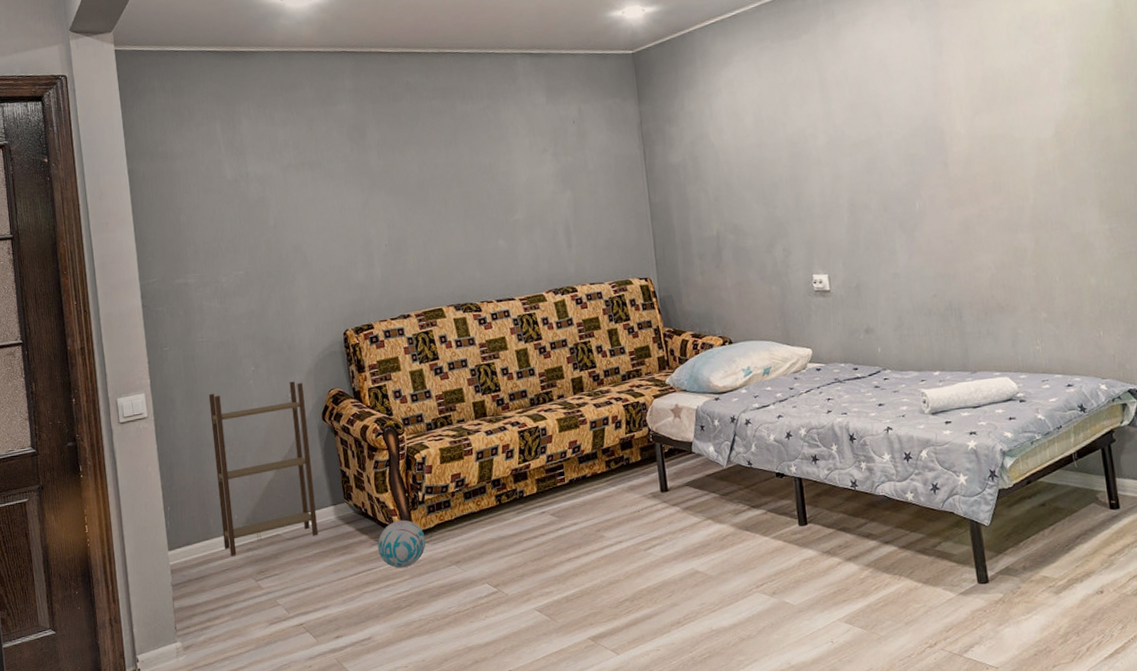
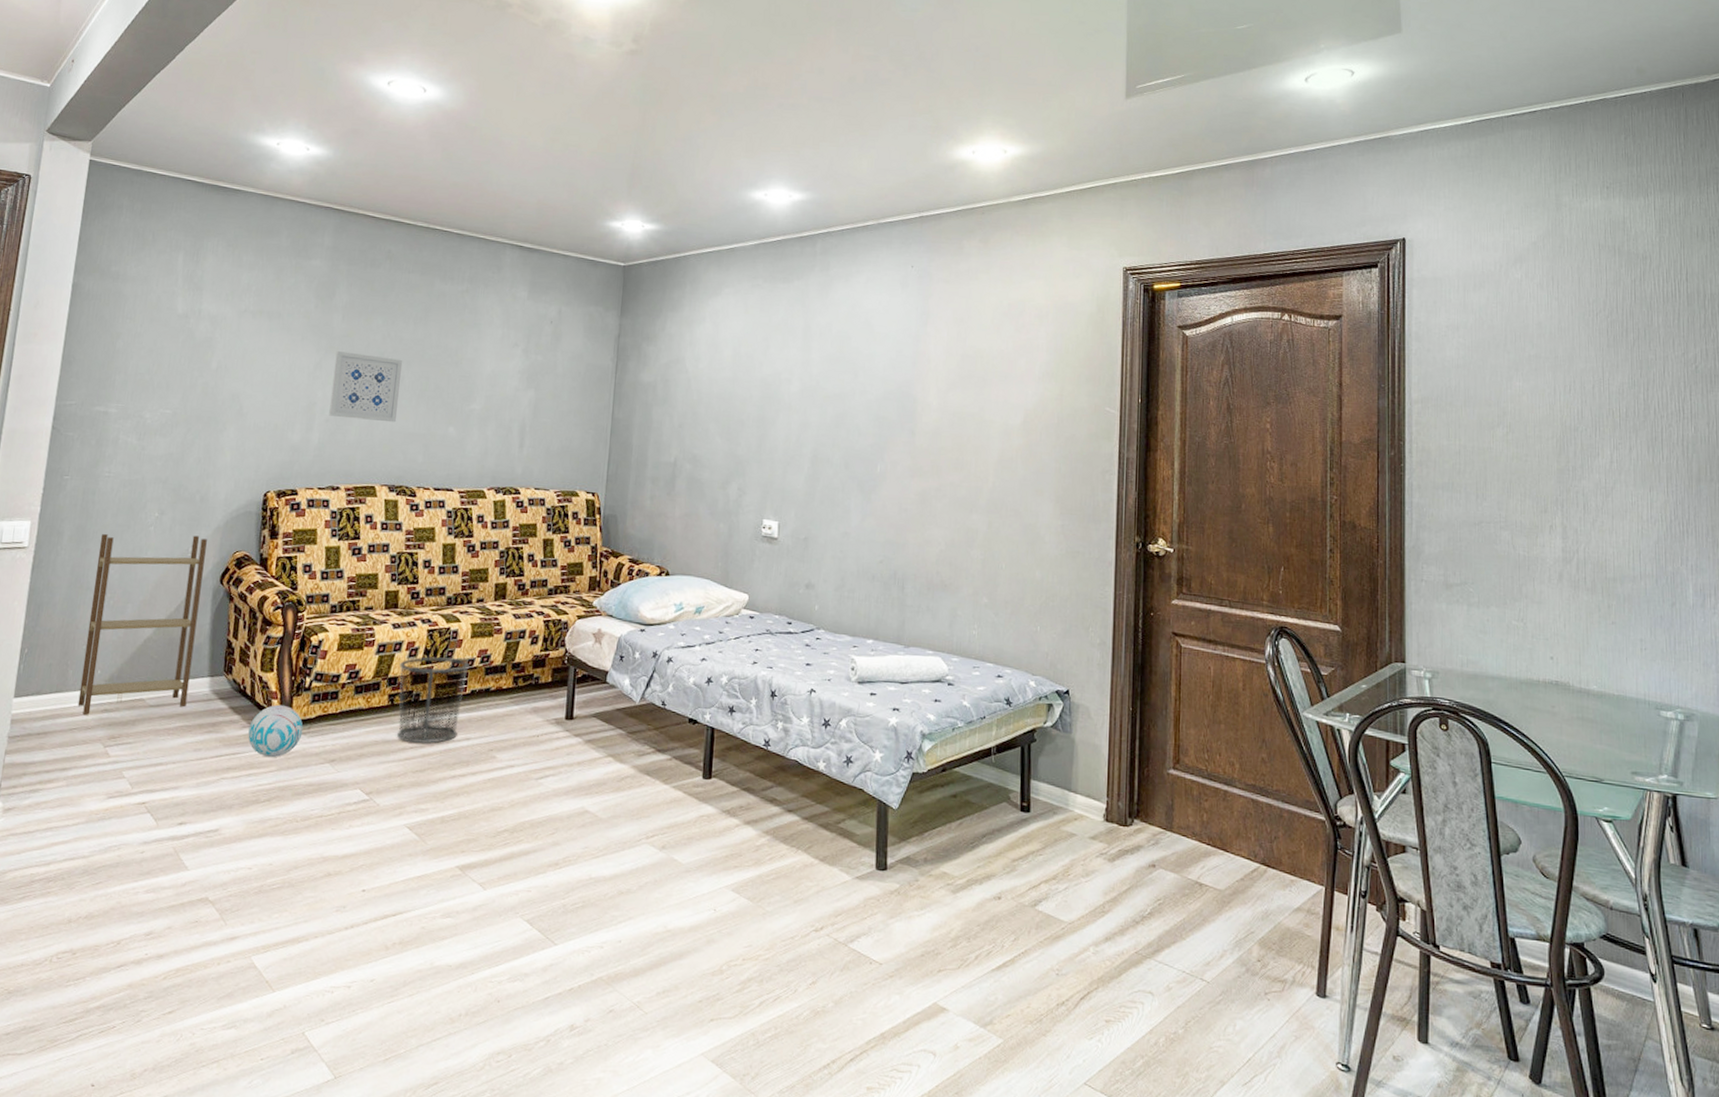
wall art: none [379,184,449,250] -> present [329,351,403,423]
waste bin: none [499,452,565,535] -> present [397,656,469,744]

